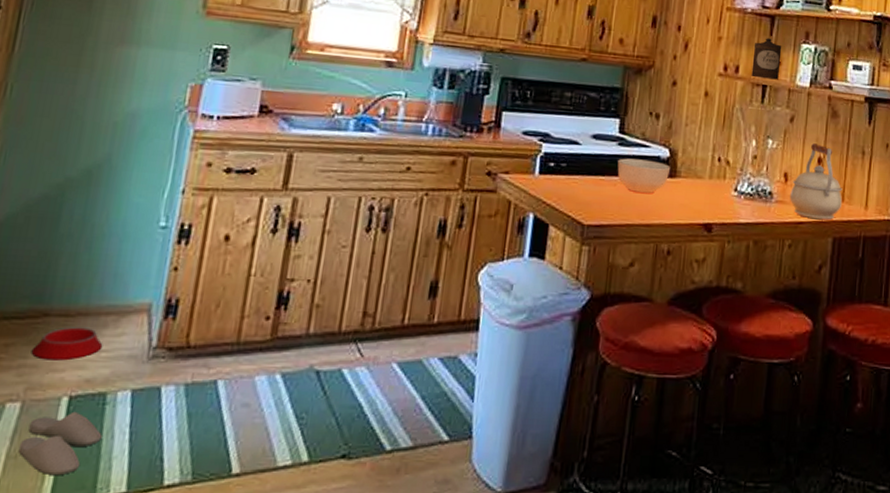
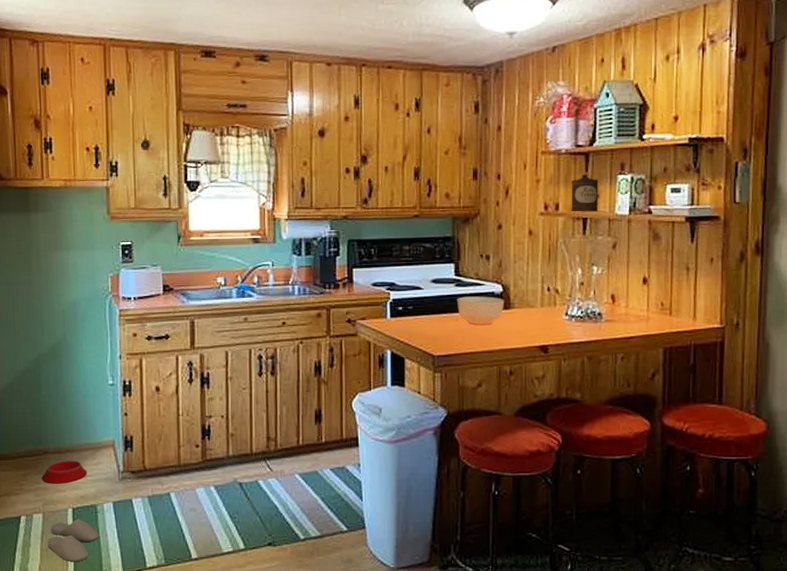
kettle: present [790,143,843,221] -> none [619,265,671,334]

